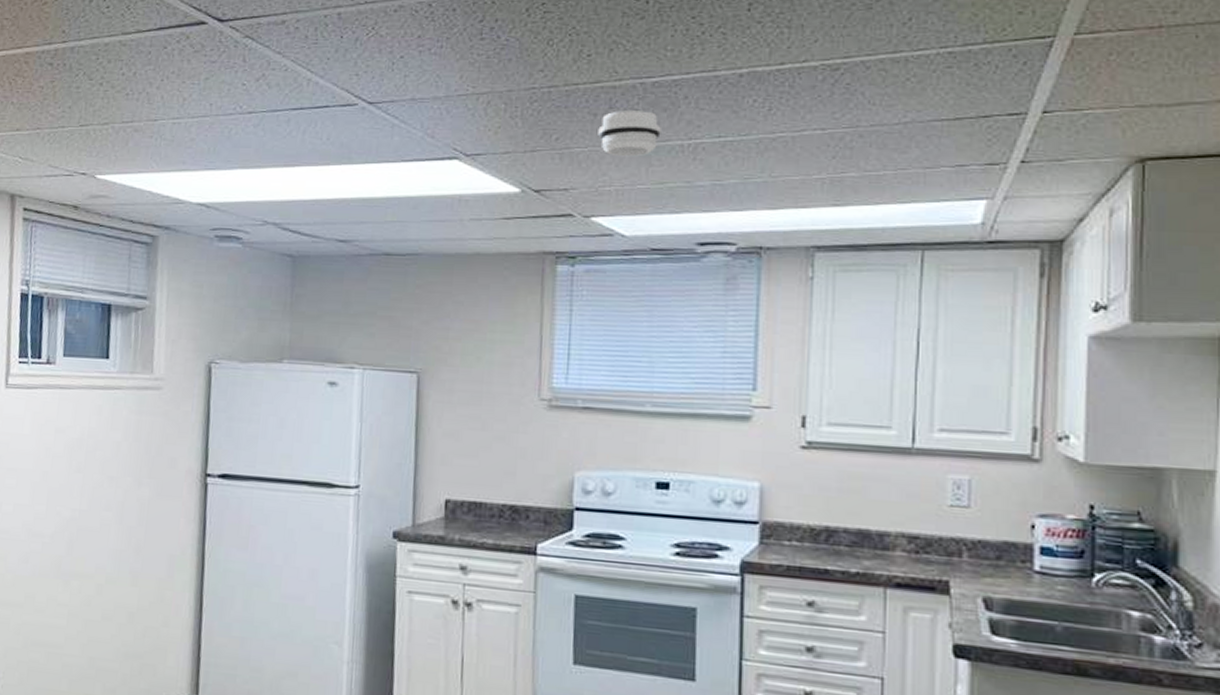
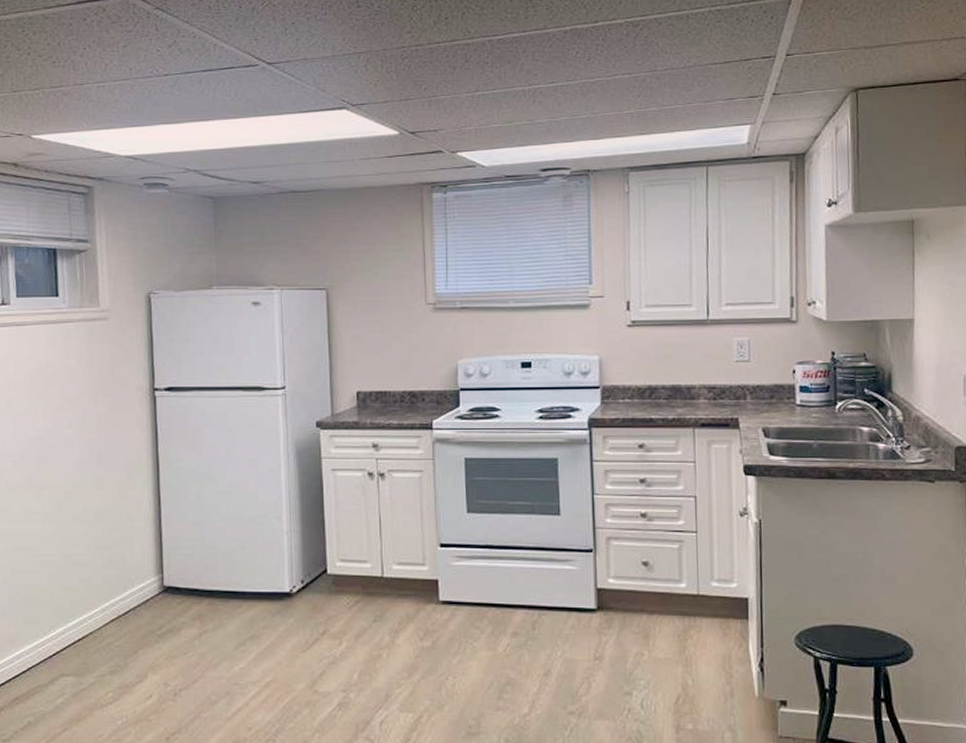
smoke detector: present [598,111,661,157] -> none [458,63,507,102]

